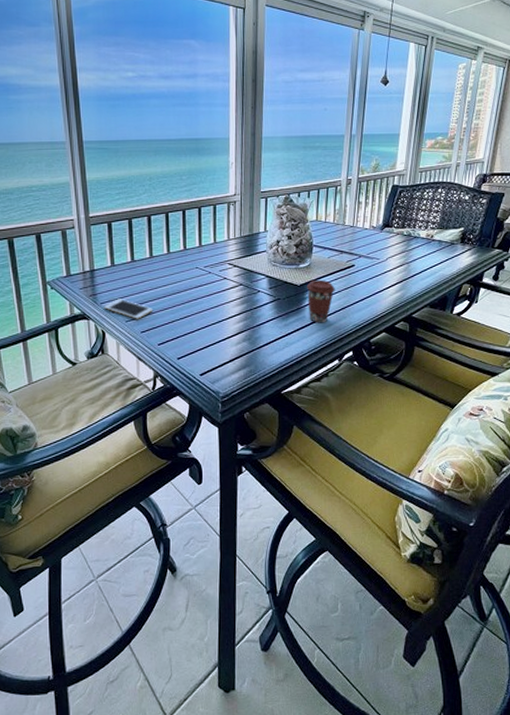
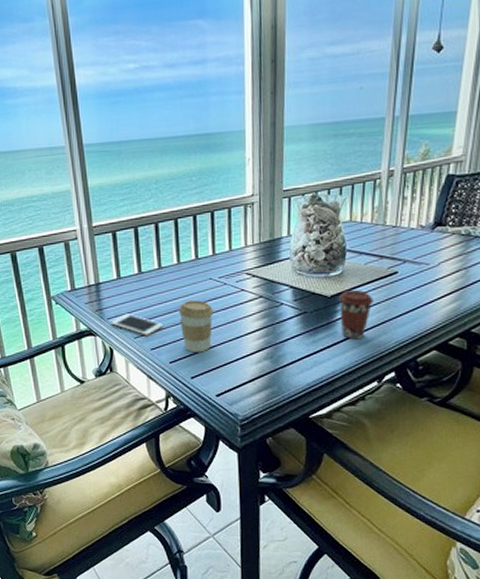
coffee cup: none [167,287,199,335] -> present [178,300,213,353]

